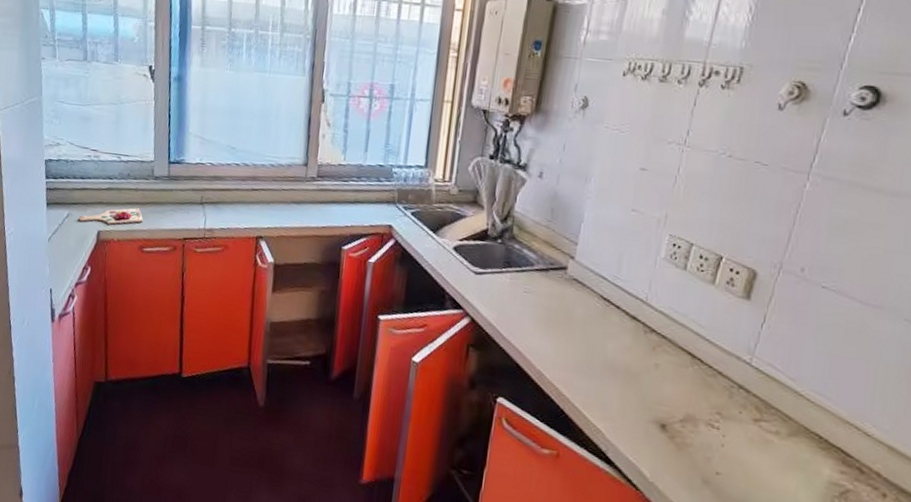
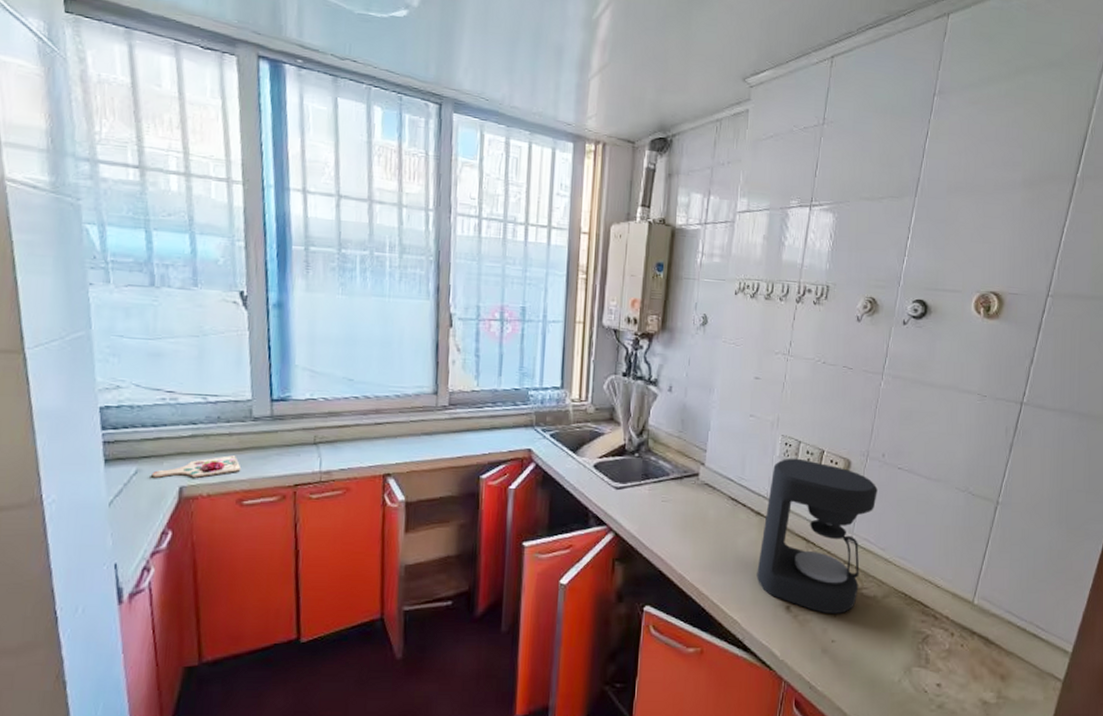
coffee maker: none [627,261,791,445] -> present [756,458,878,615]

